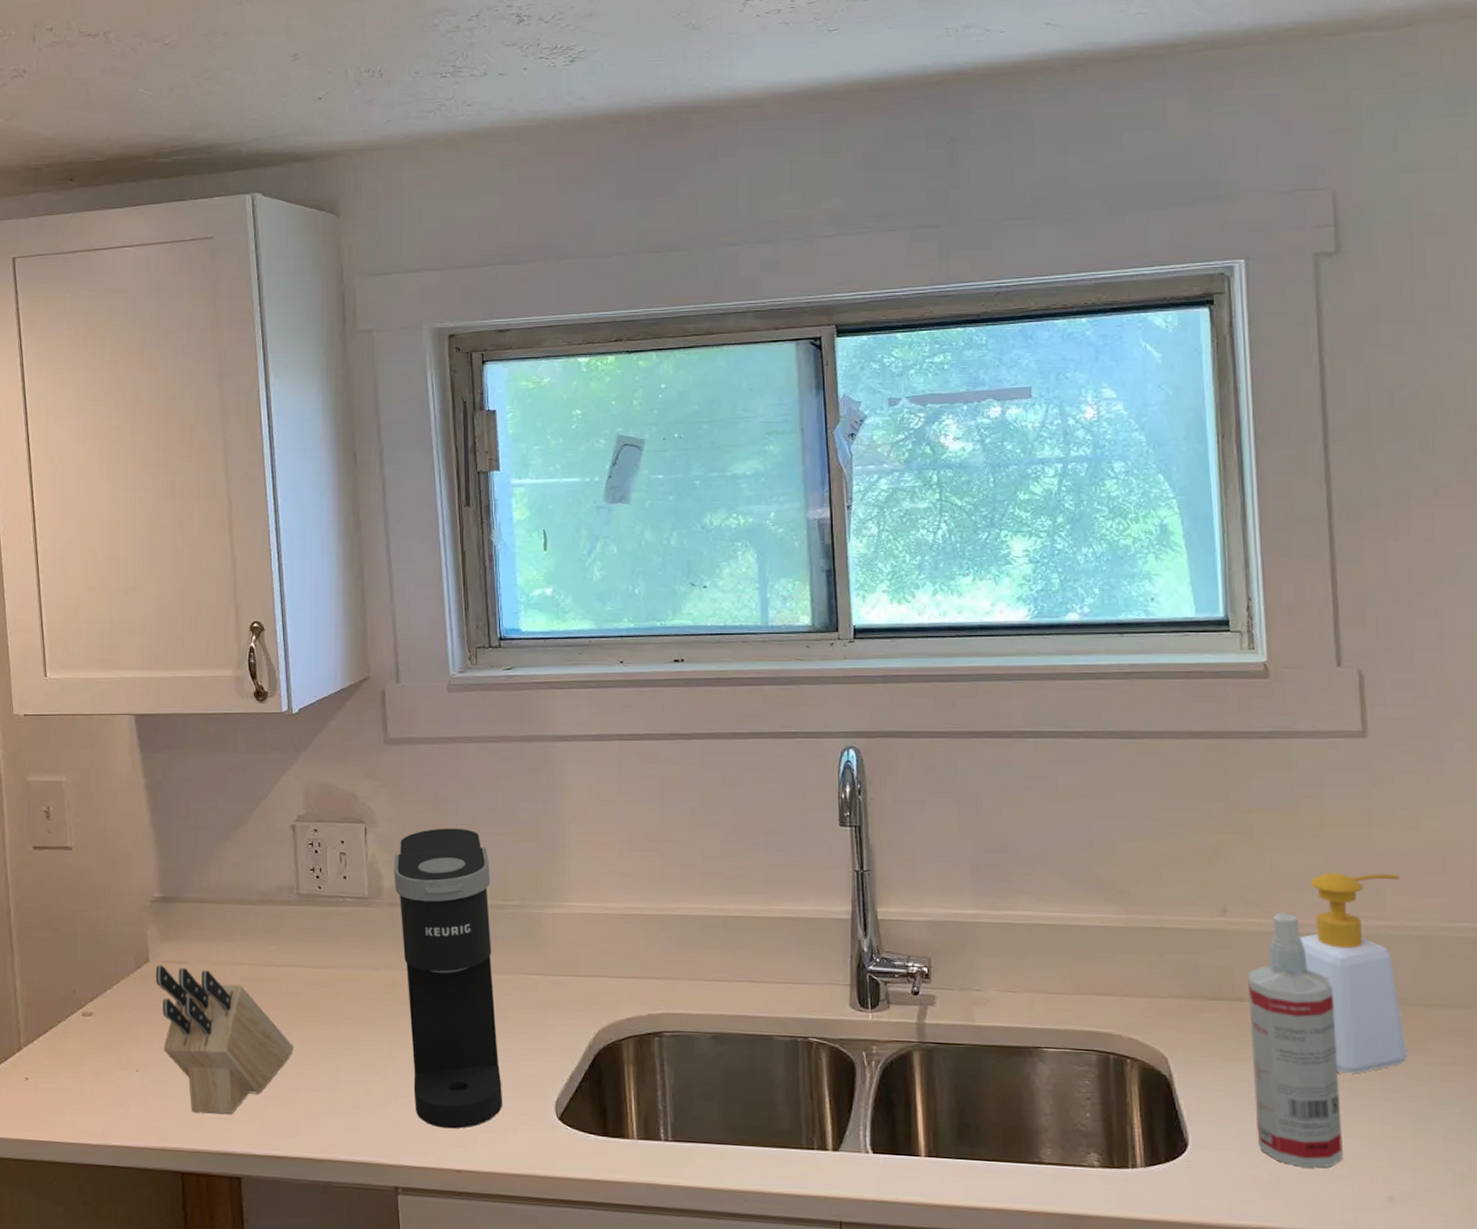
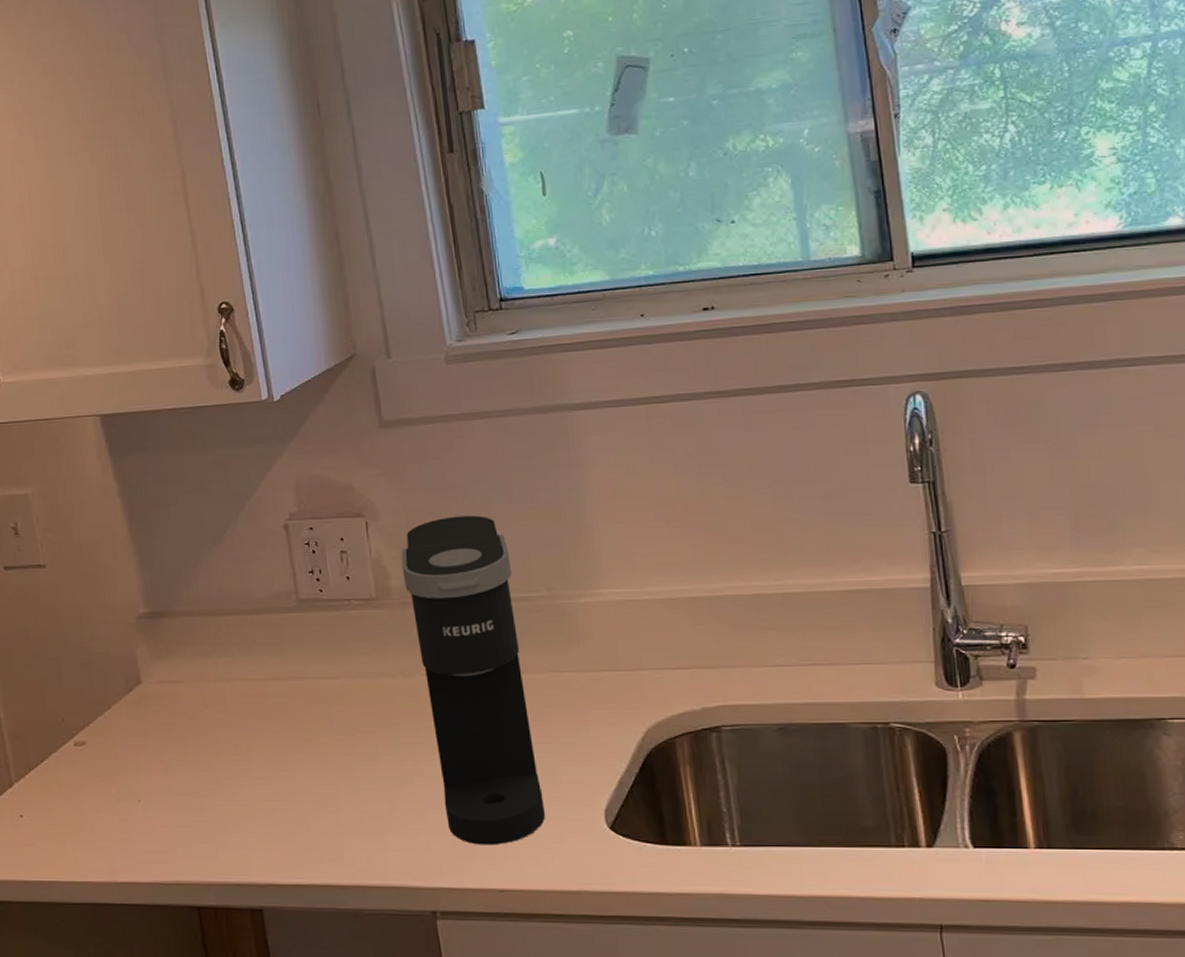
knife block: present [155,964,295,1114] -> none [149,686,309,843]

